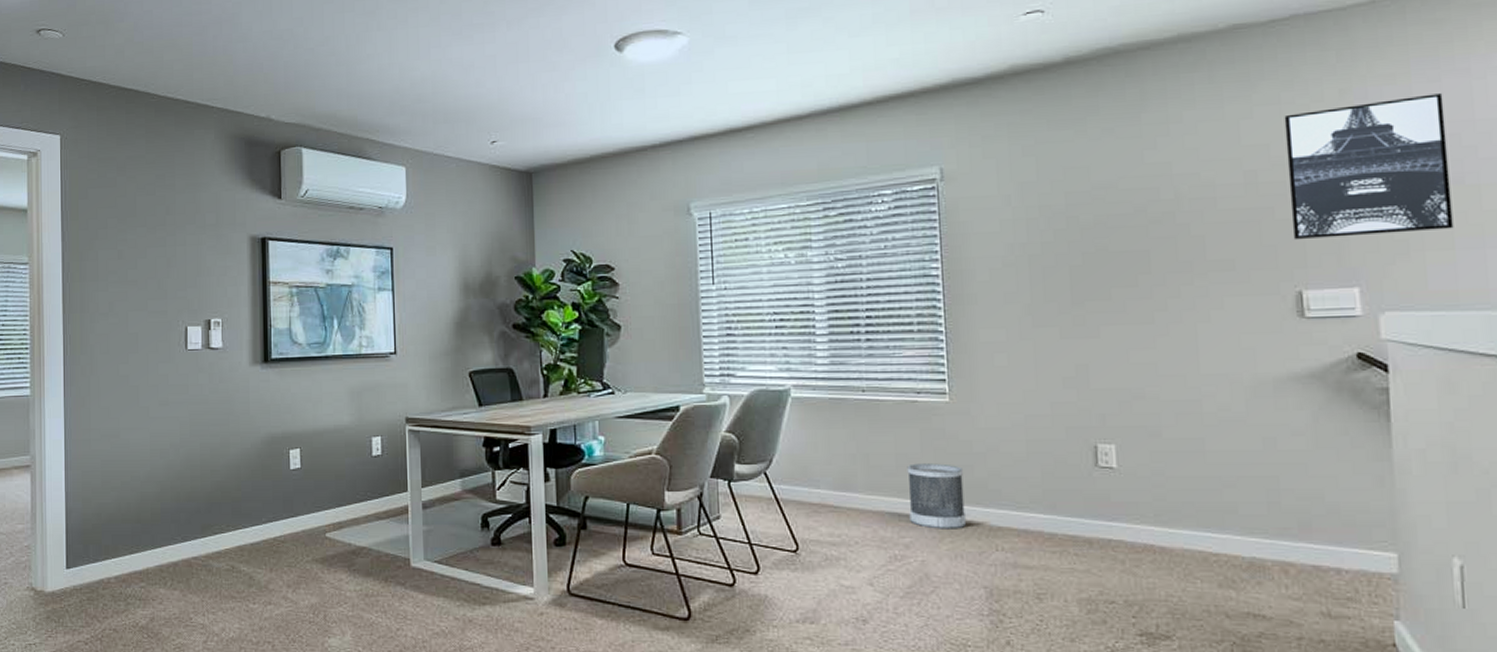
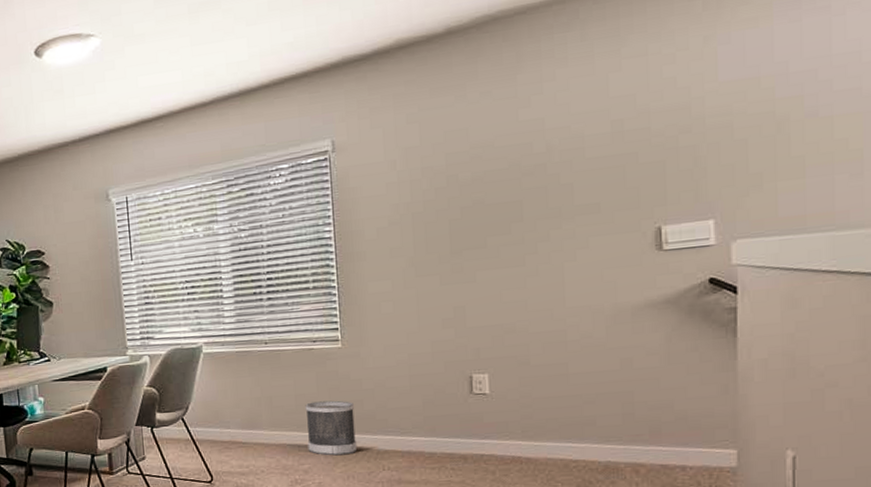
wall art: present [1284,93,1454,240] -> none [650,32,805,181]

